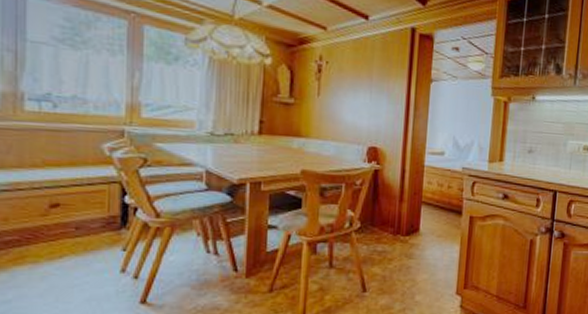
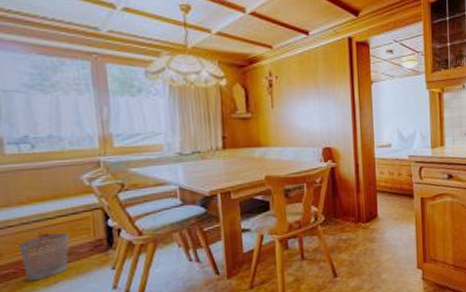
wastebasket: none [26,204,81,253] -> present [18,233,70,282]

